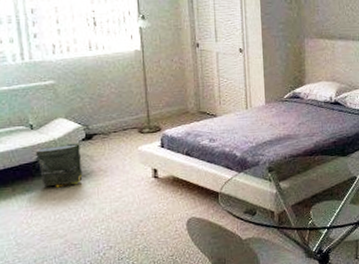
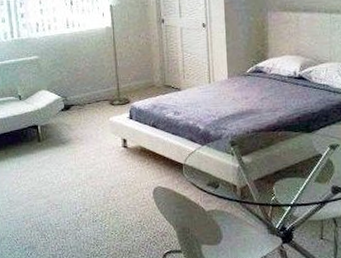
bag: present [35,143,83,188] -> none [23,113,62,153]

